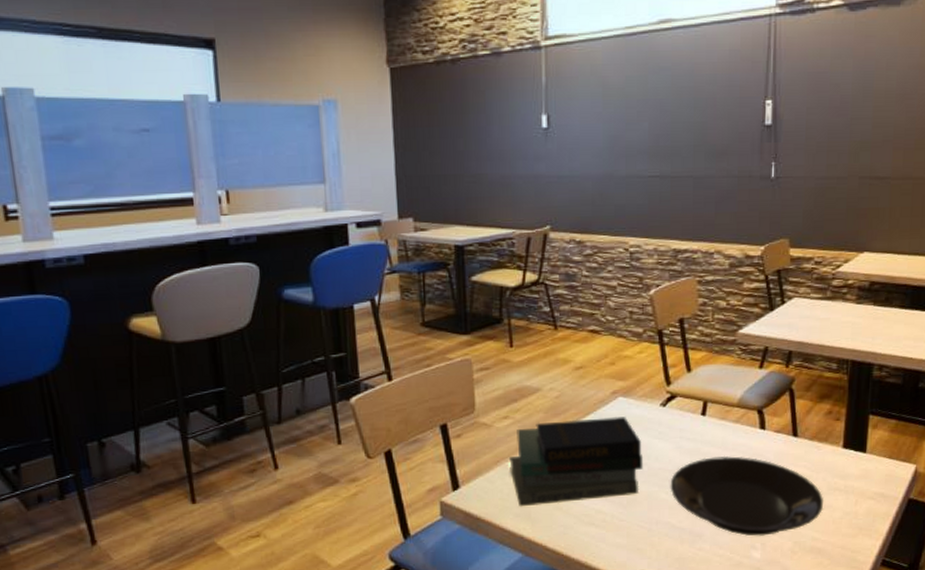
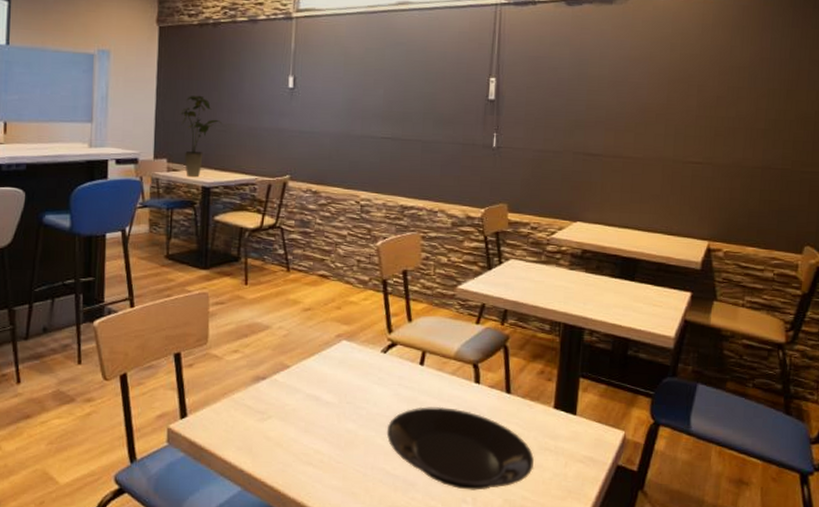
house plant: none [422,143,470,237] -> present [179,95,222,178]
books: present [509,417,644,507] -> none [235,358,363,441]

